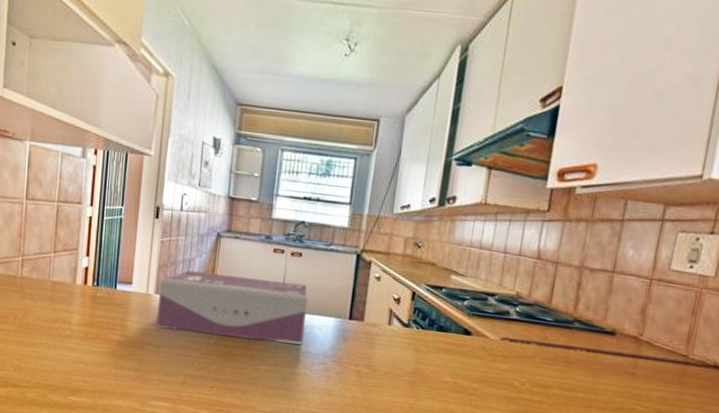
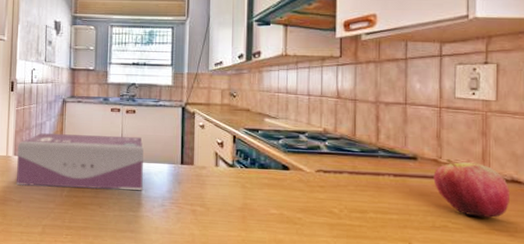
apple: none [629,337,710,404] -> present [433,159,511,218]

